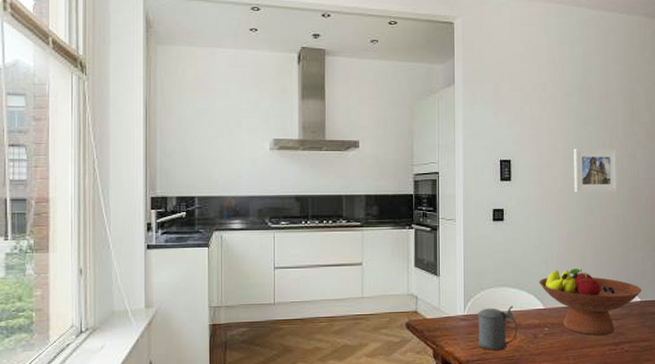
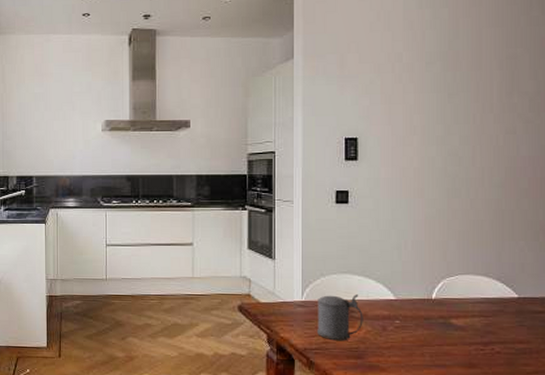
fruit bowl: present [539,268,642,335] -> none [389,257,520,333]
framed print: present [574,148,618,193] -> none [435,123,491,173]

